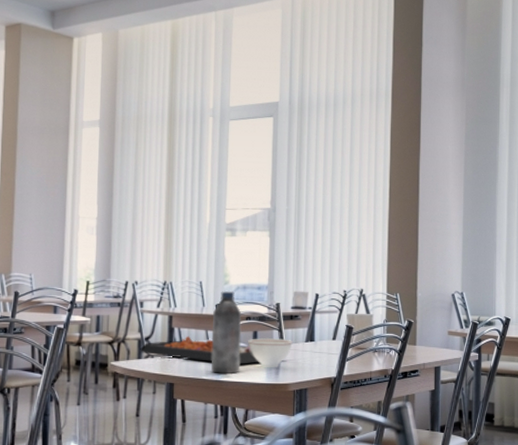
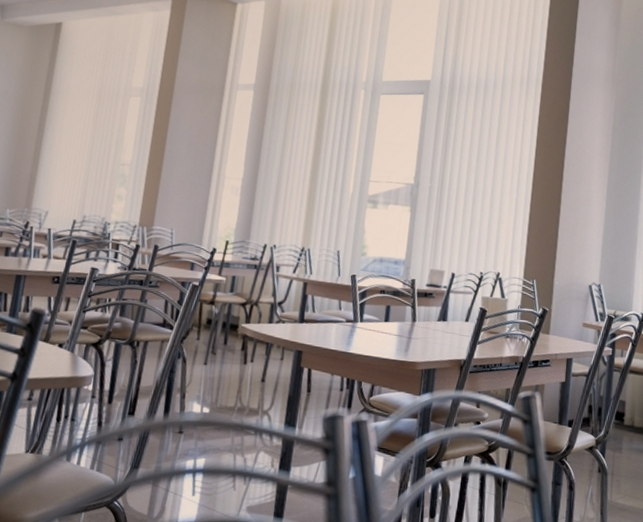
food tray: present [140,335,259,364] -> none [272,304,390,338]
water bottle: present [211,290,242,374] -> none [341,262,377,347]
bowl: present [247,338,293,368] -> none [379,312,425,345]

